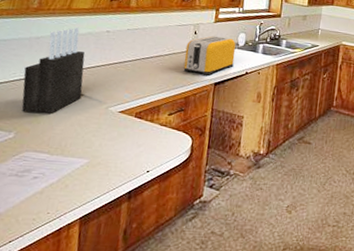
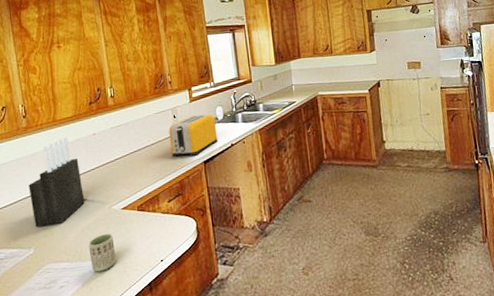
cup: none [72,133,103,171] -> present [89,233,116,272]

